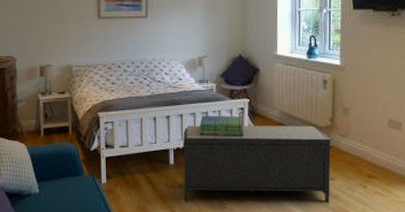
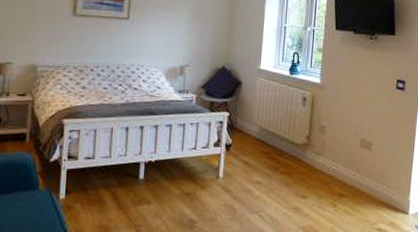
bench: present [182,125,333,203] -> none [152,137,307,222]
stack of books: present [199,115,245,137] -> none [174,127,222,151]

